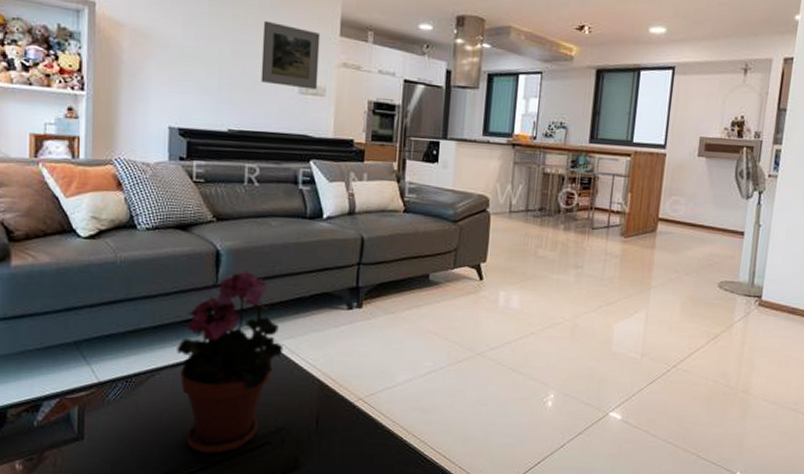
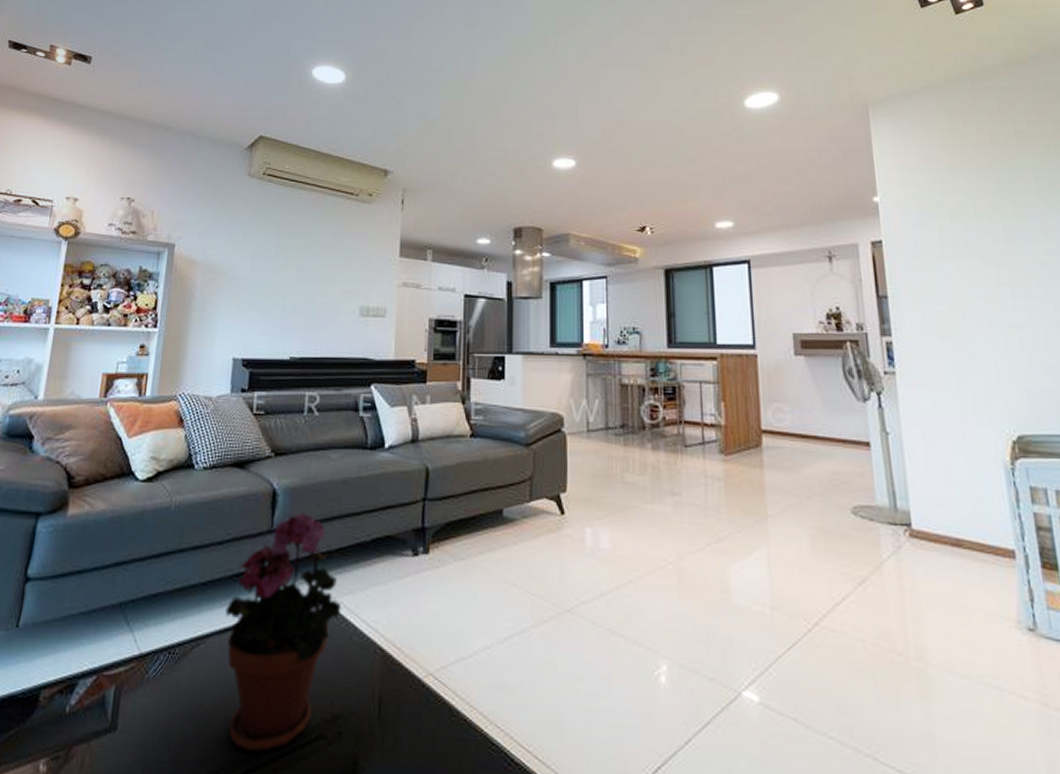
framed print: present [260,20,321,90] -> none [323,248,381,311]

